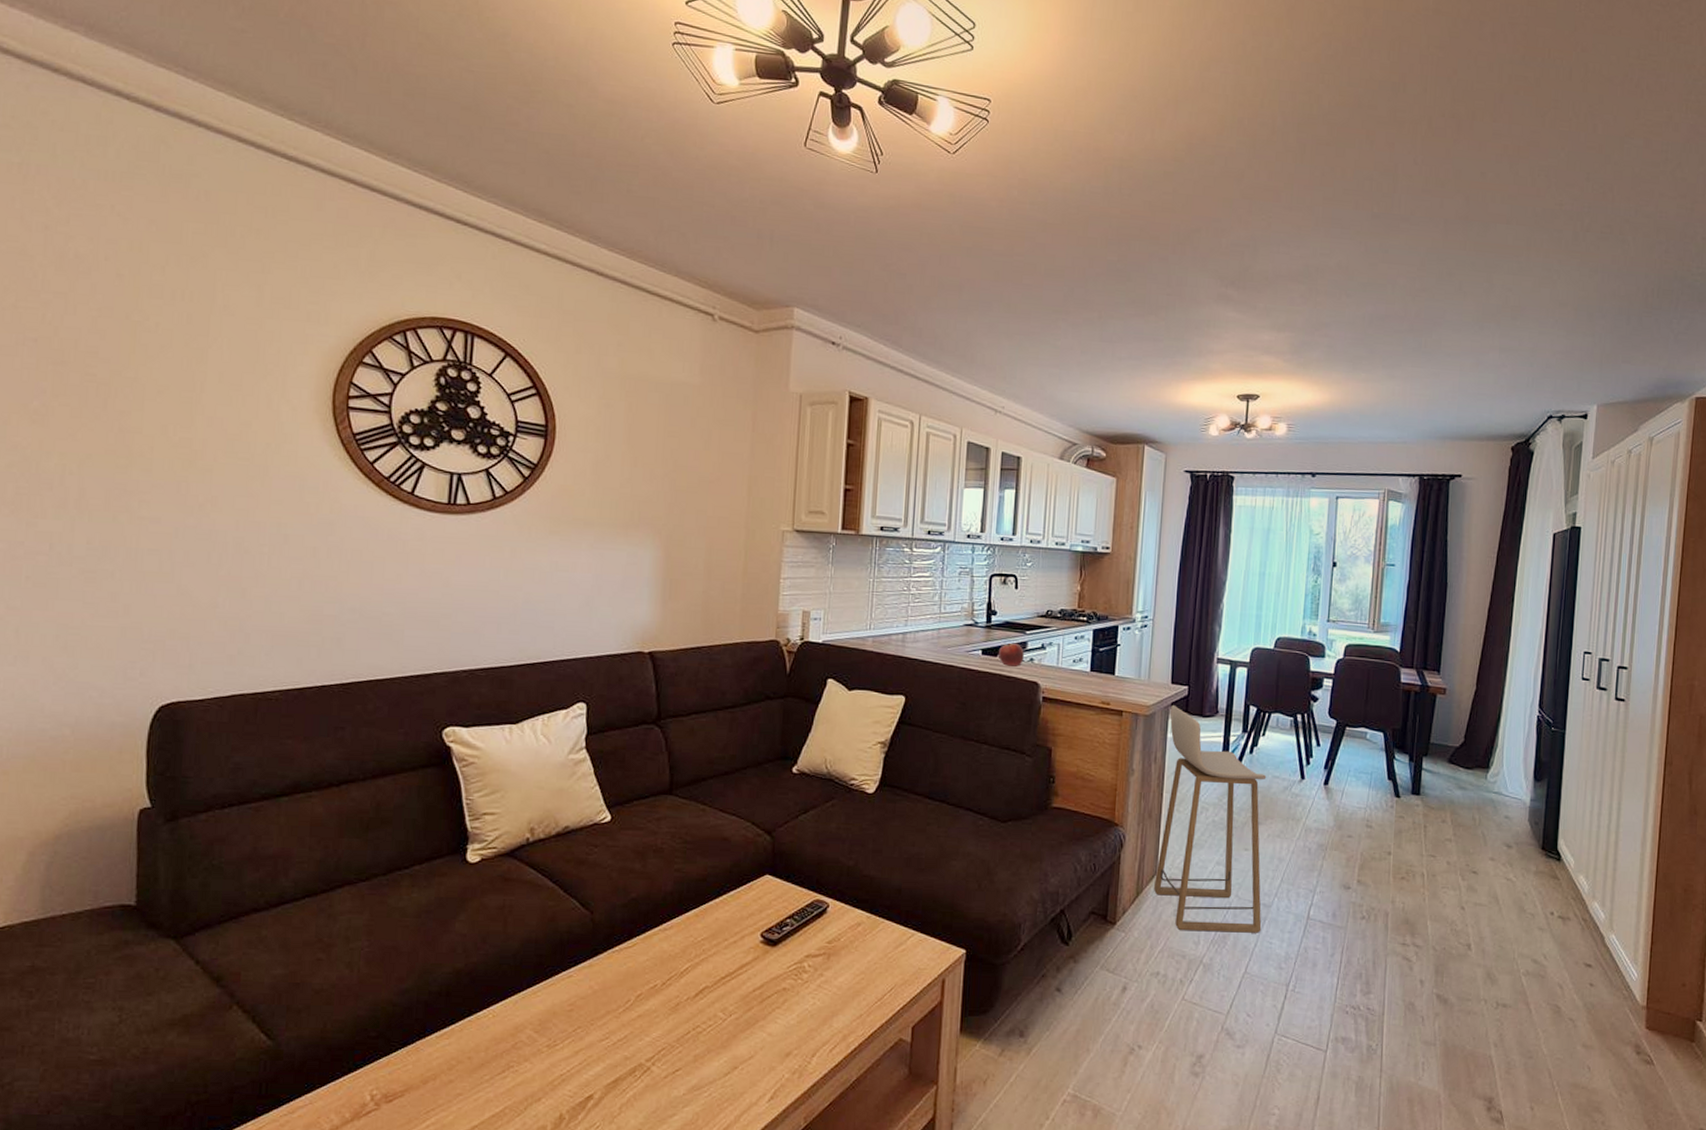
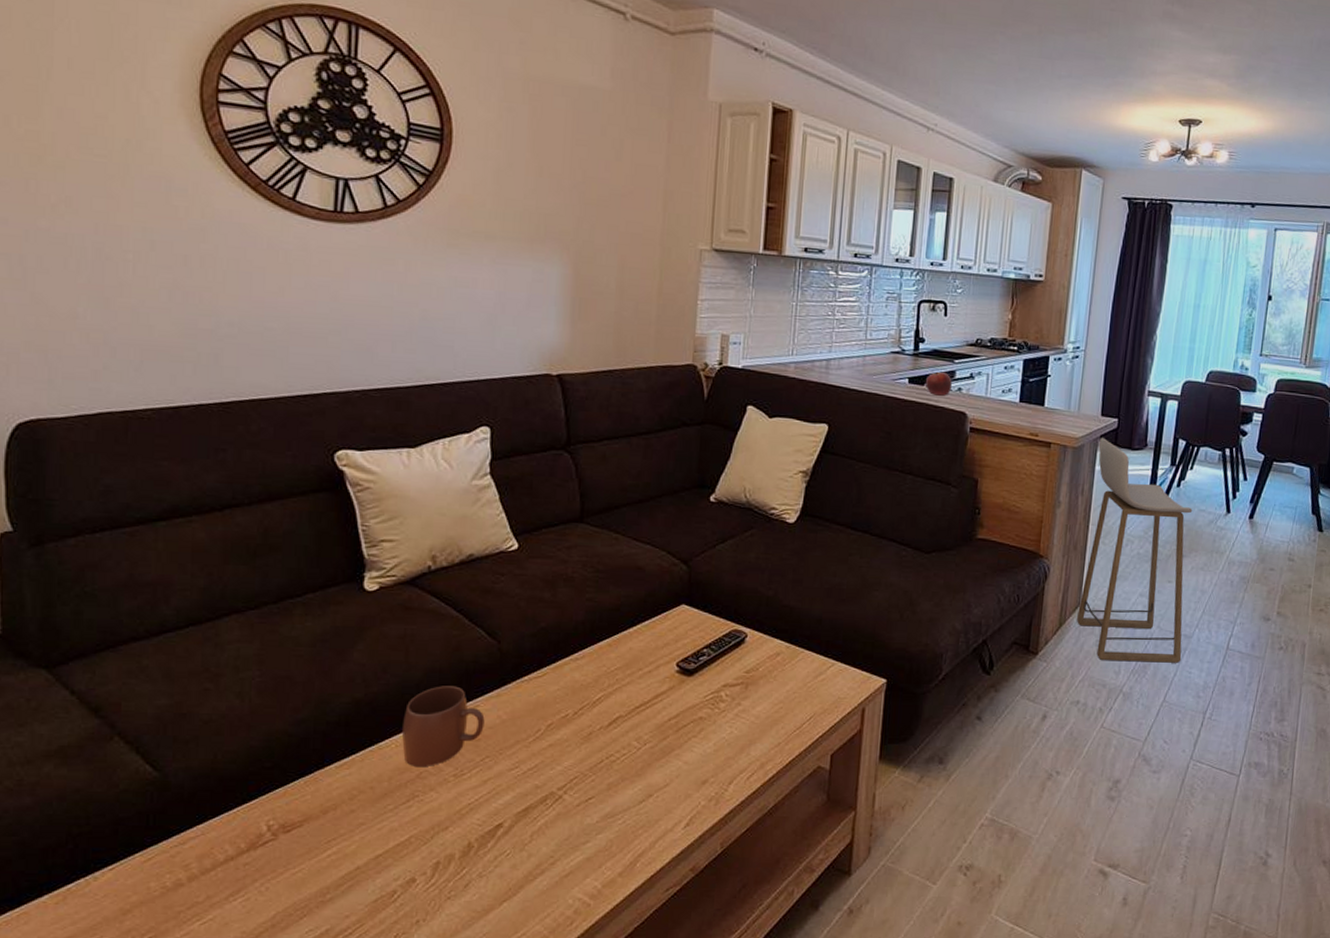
mug: none [498,956,577,1037] -> present [401,686,485,766]

